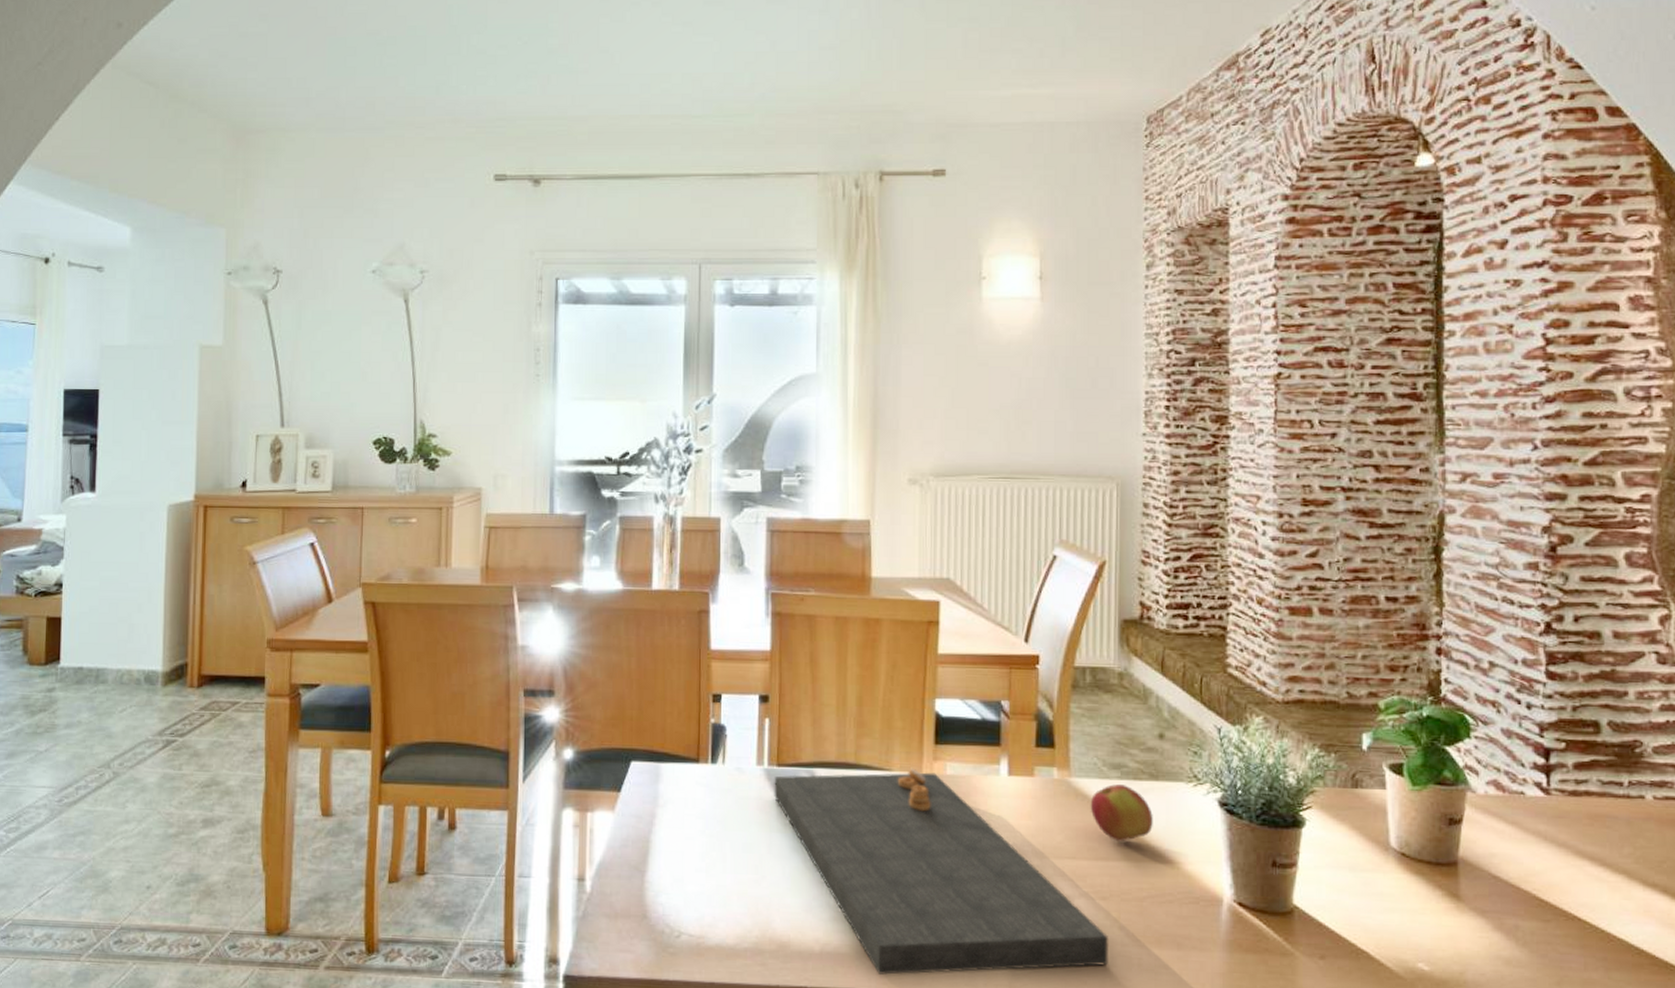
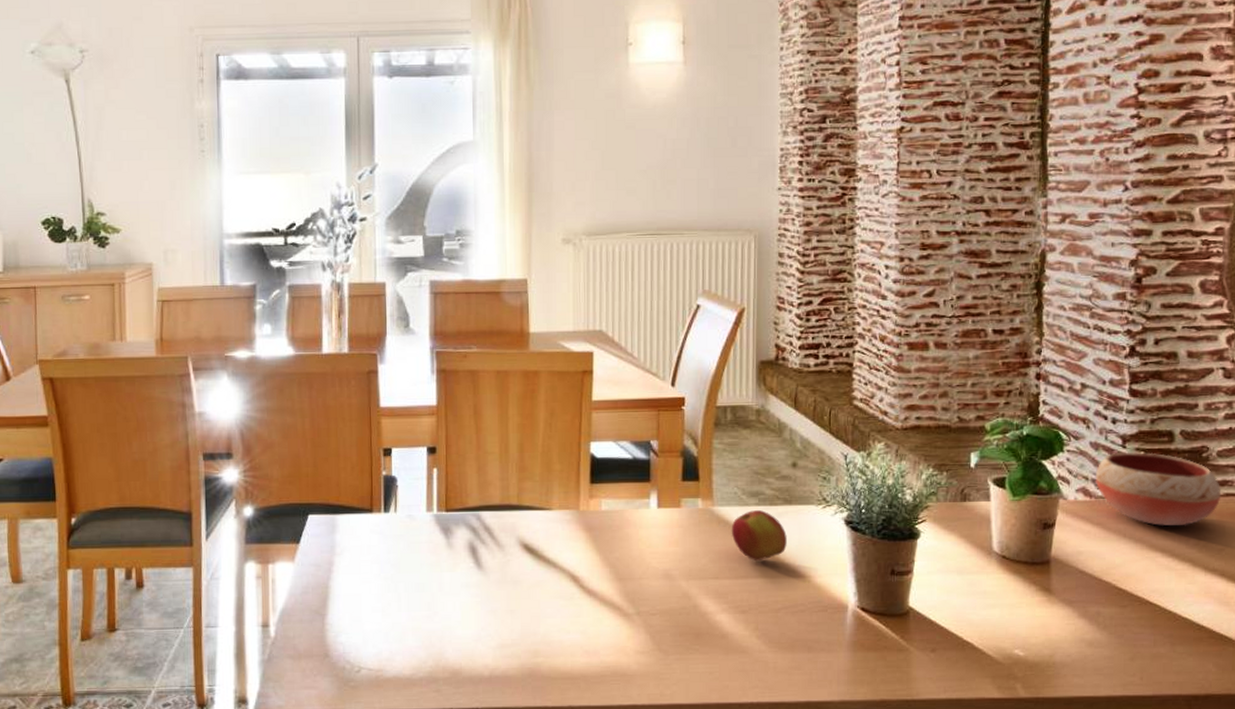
cutting board: present [774,768,1108,975] -> none [443,506,747,692]
bowl: none [1508,743,1660,832] -> present [1095,452,1222,527]

